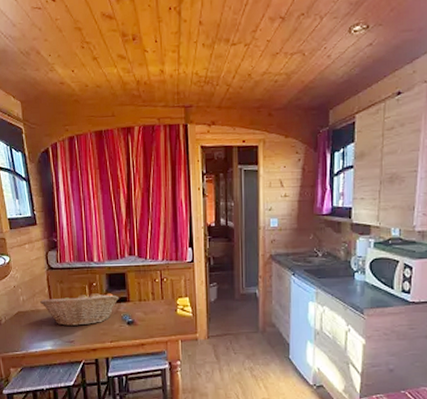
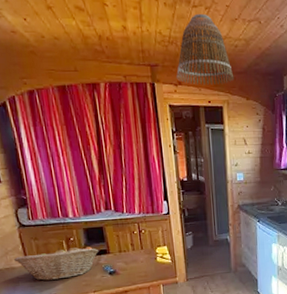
lamp shade: none [211,50,272,124] -> present [176,13,234,85]

